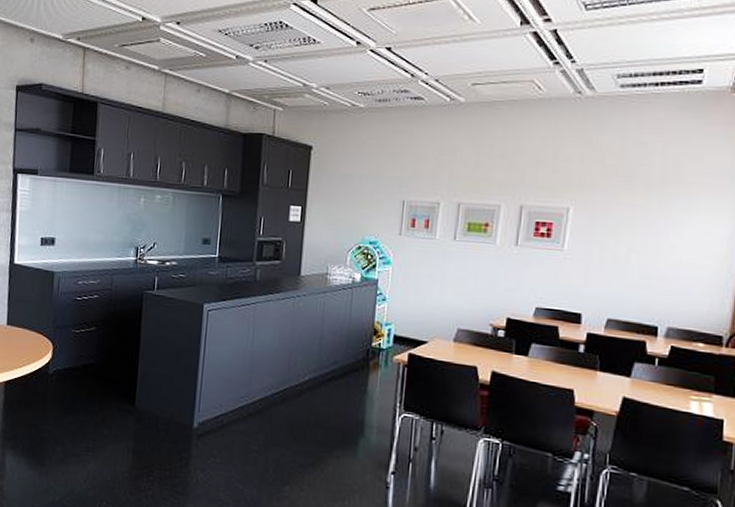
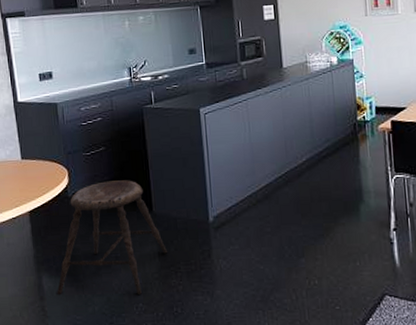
stool: none [18,364,144,492] -> present [57,180,168,295]

